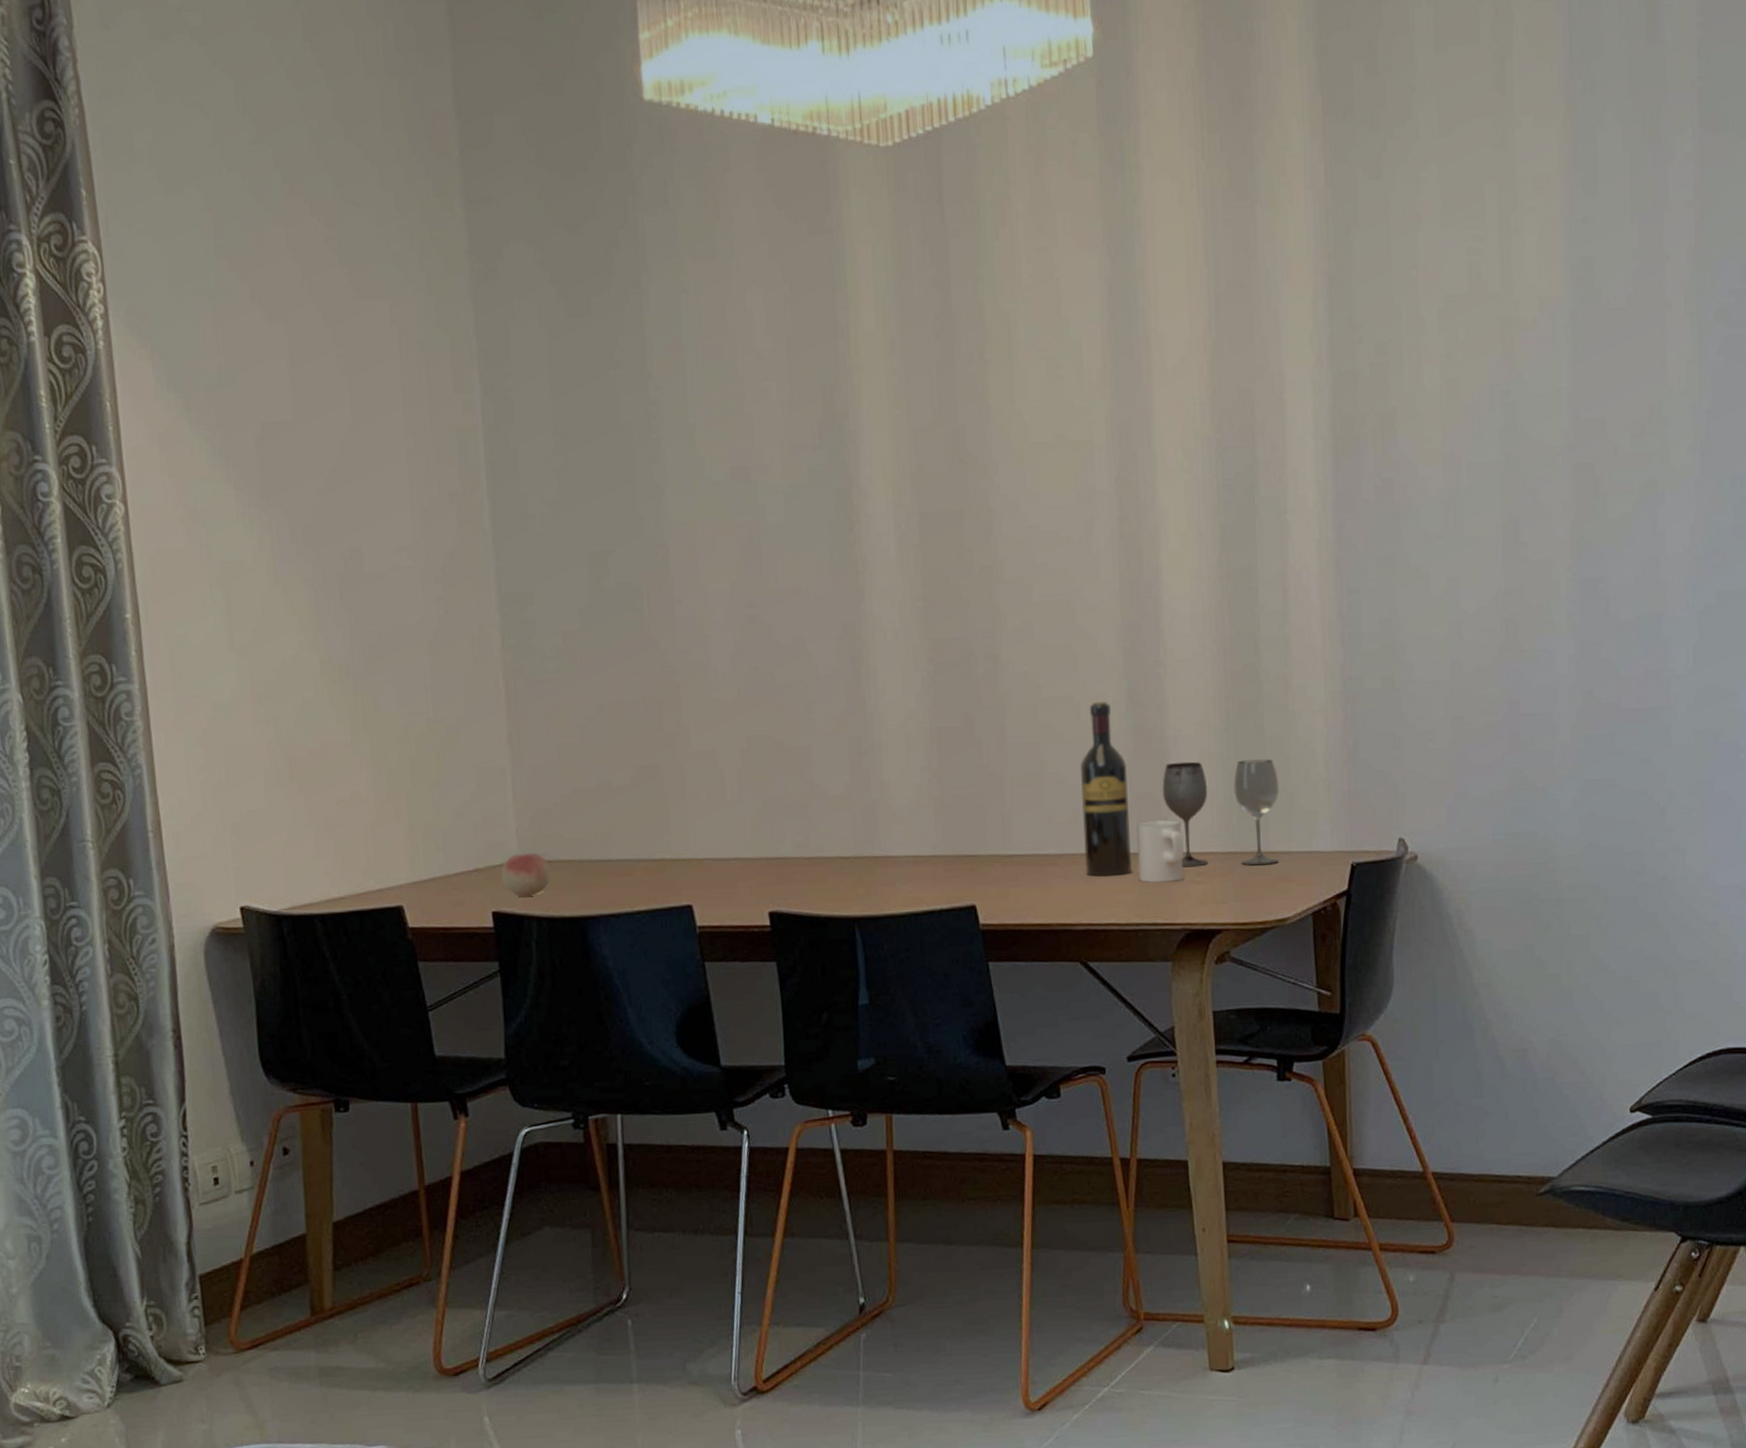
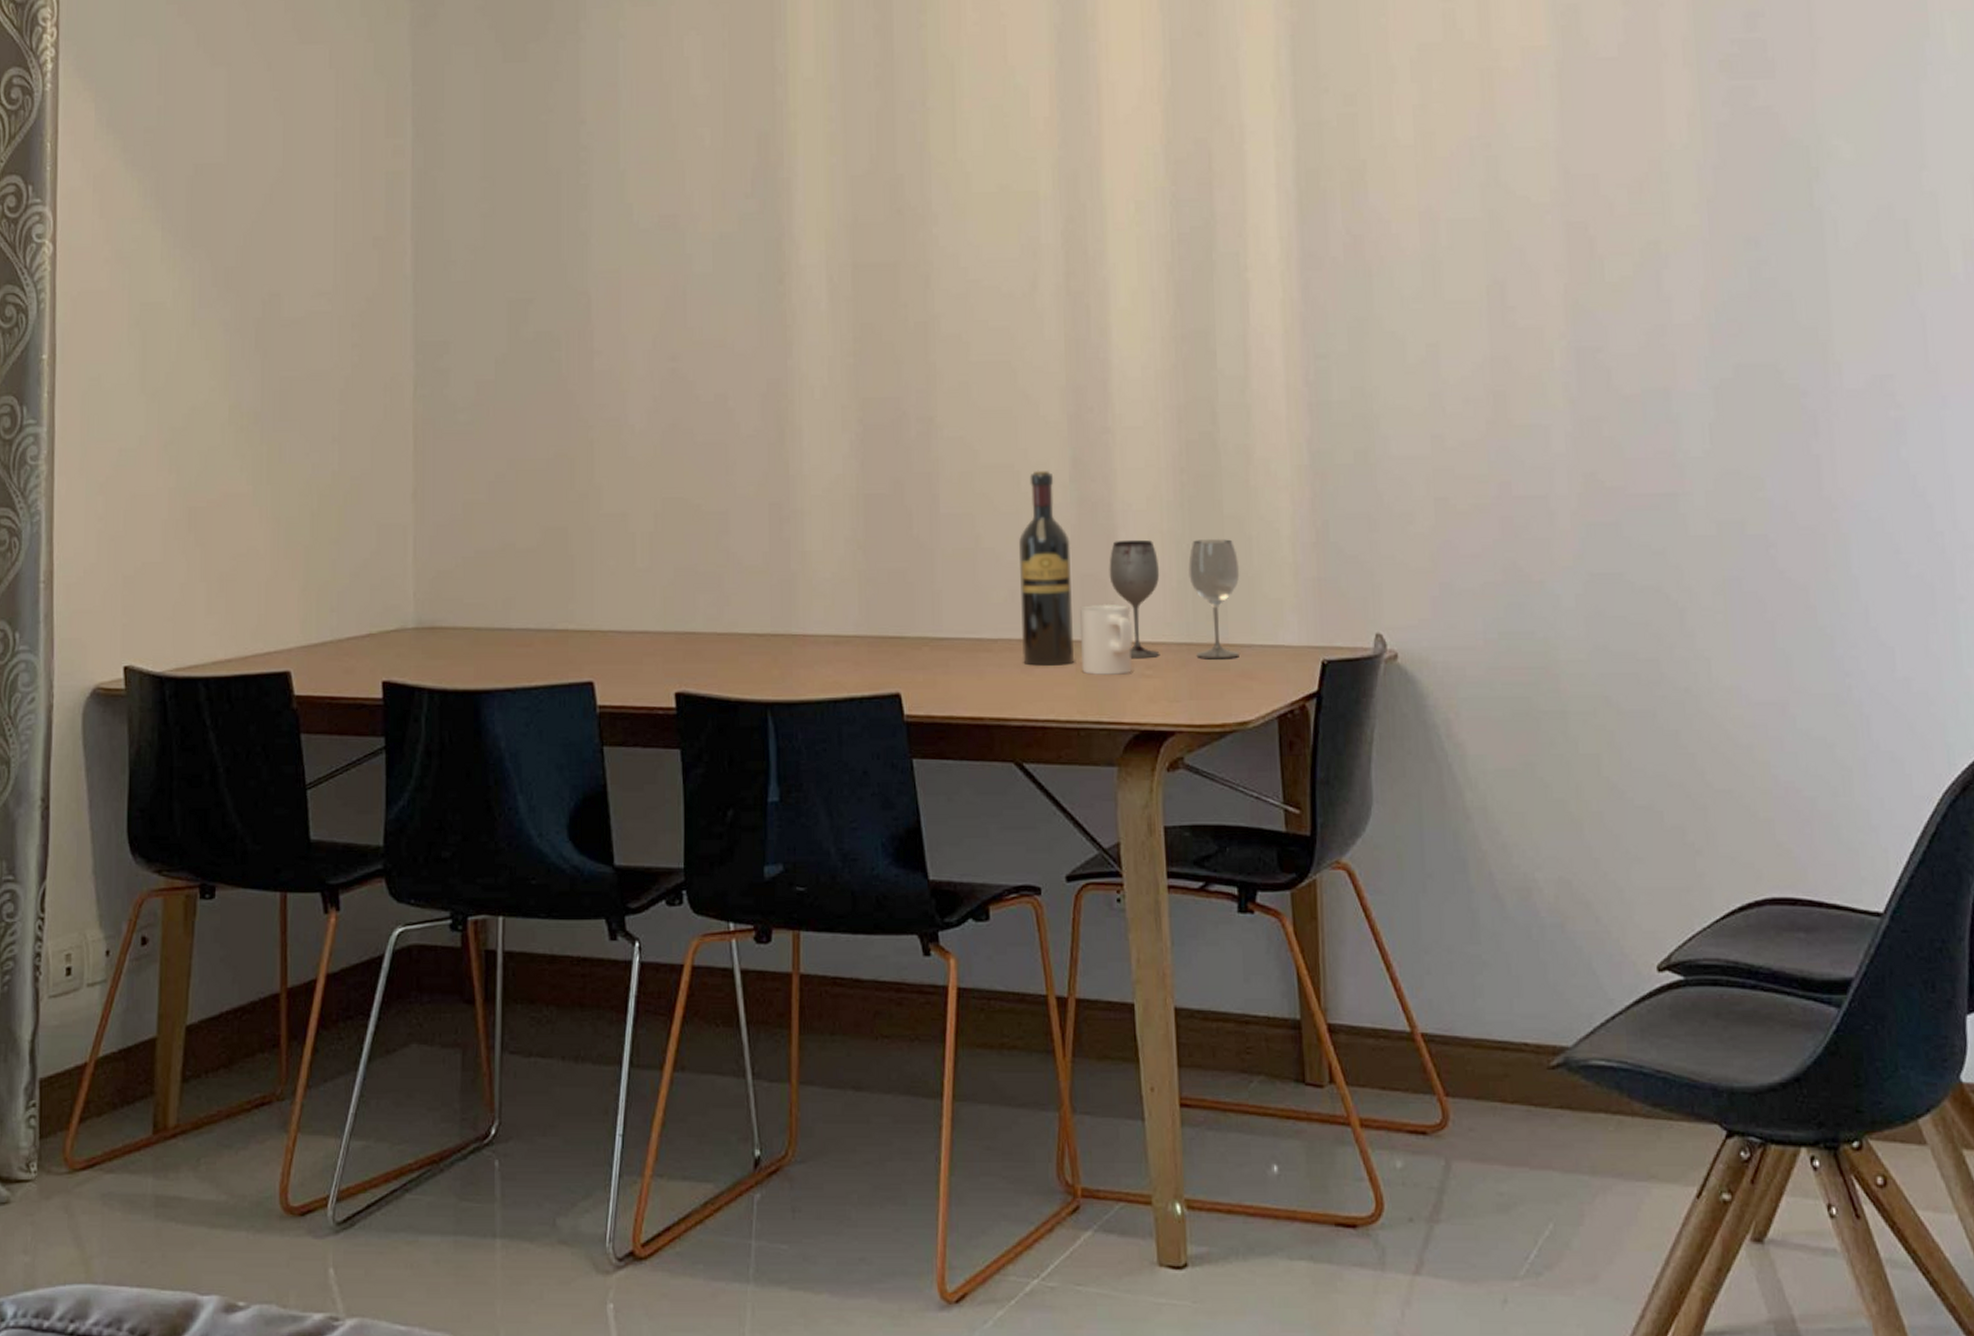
fruit: present [501,852,551,898] -> none [395,618,446,667]

